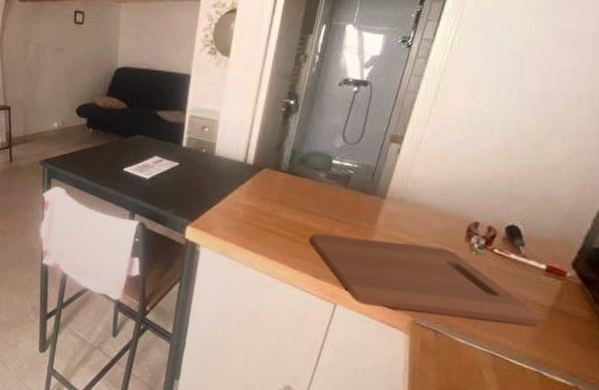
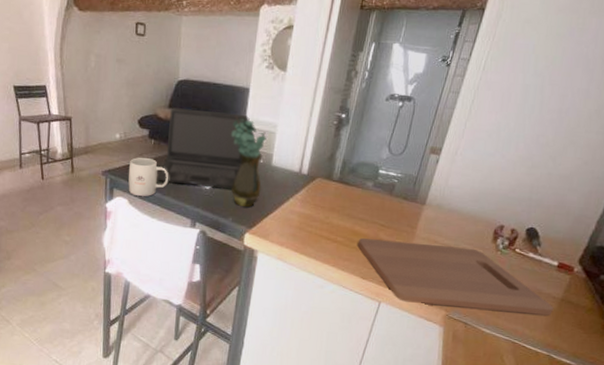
mug: none [65,146,108,187] -> present [128,157,169,197]
laptop: none [95,96,190,179] -> present [157,107,249,188]
vase: none [171,102,209,198] -> present [231,115,267,207]

